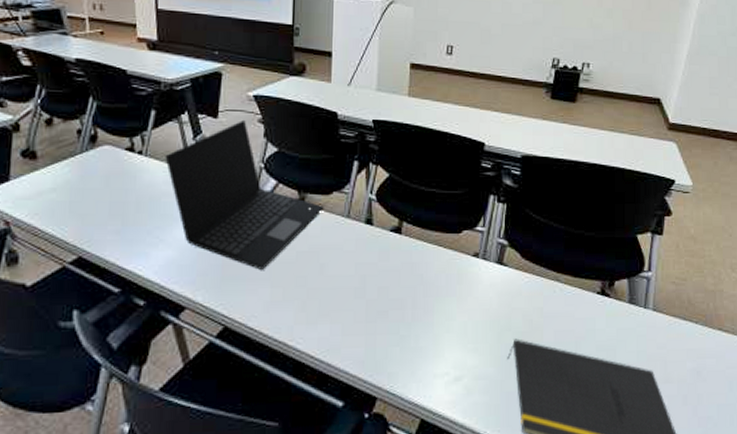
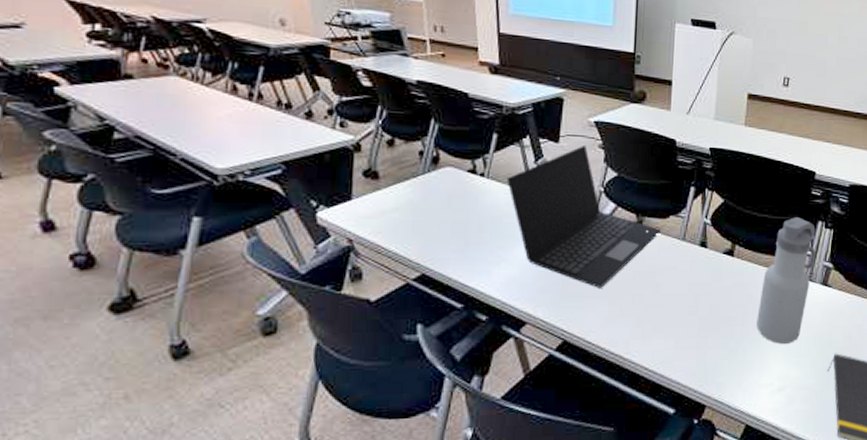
water bottle: none [429,191,489,329] -> present [757,217,816,344]

